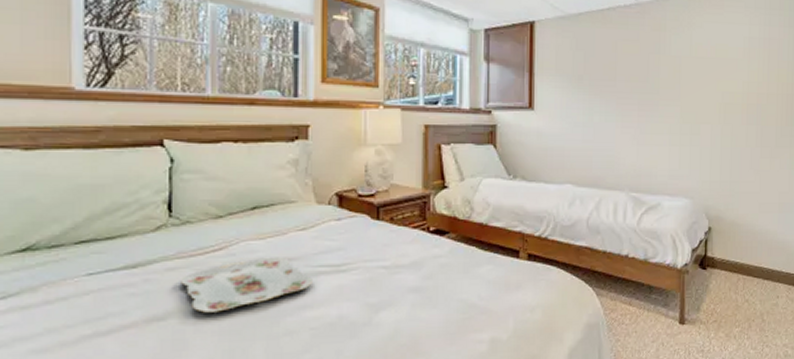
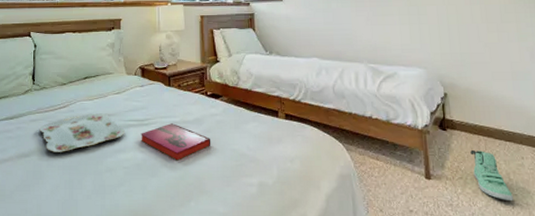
hardback book: none [335,267,432,317] -> present [141,122,211,161]
sneaker: none [728,290,764,343] -> present [470,150,513,200]

